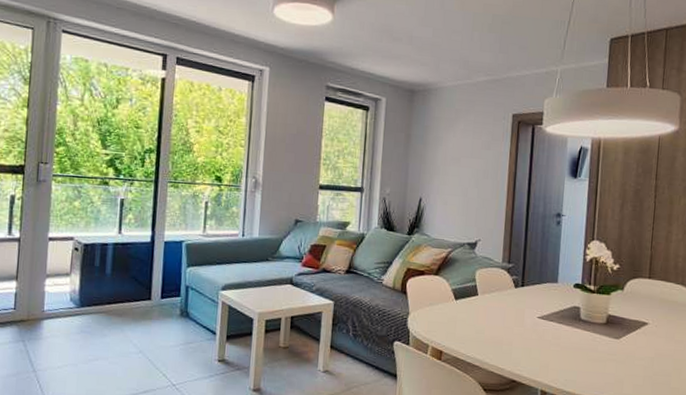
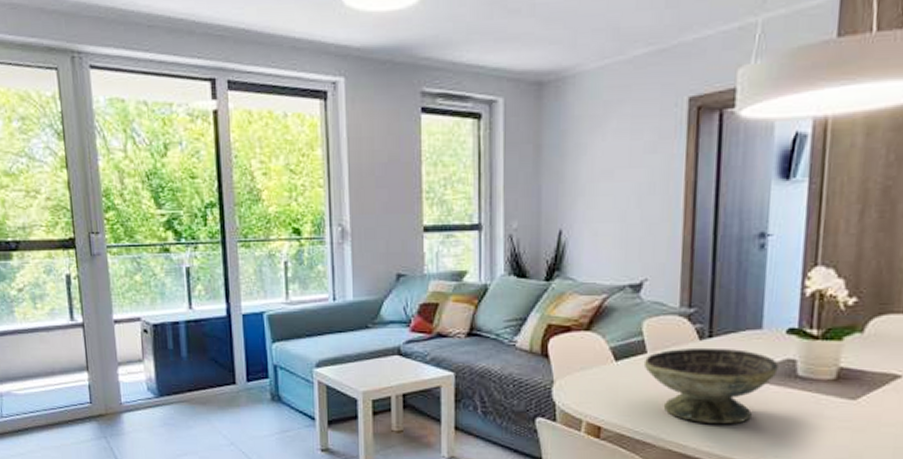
decorative bowl: none [475,293,568,354] -> present [643,347,779,425]

